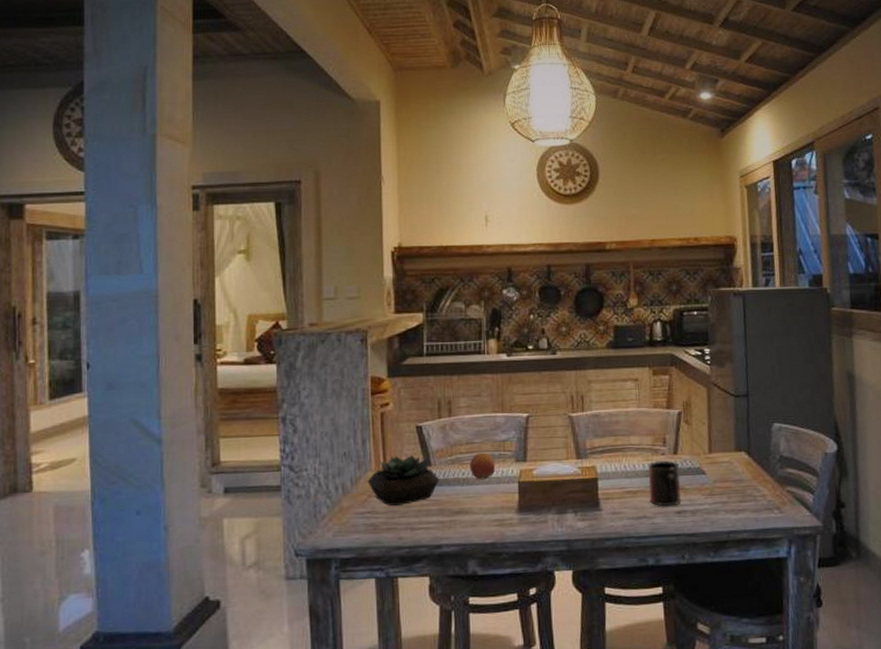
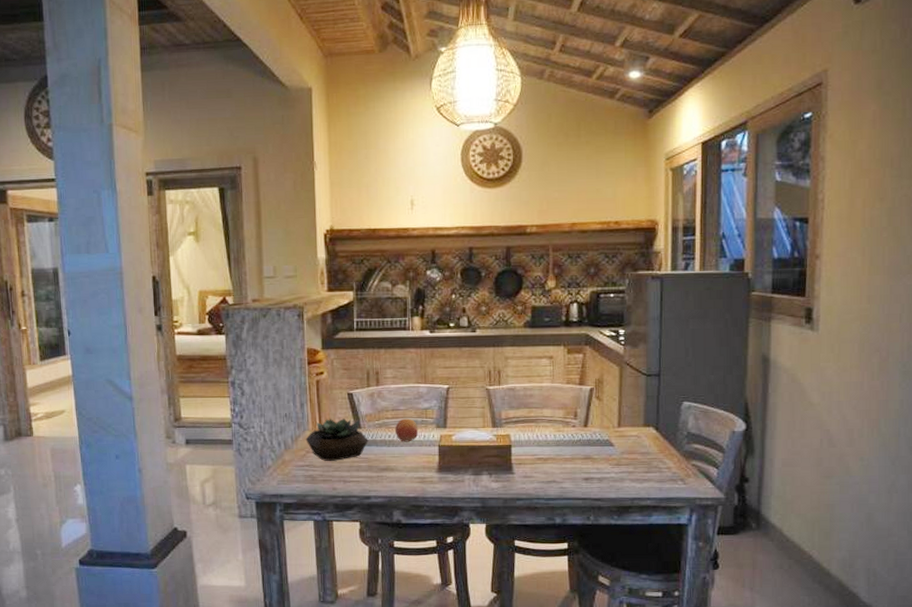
mug: present [648,460,681,507] -> none [559,432,589,473]

